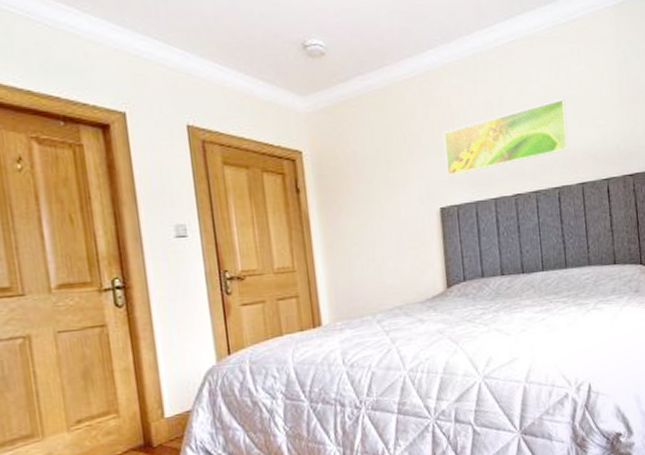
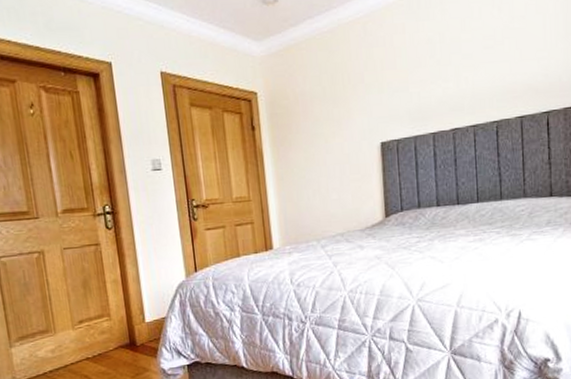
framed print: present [442,99,569,177] -> none [385,32,509,113]

